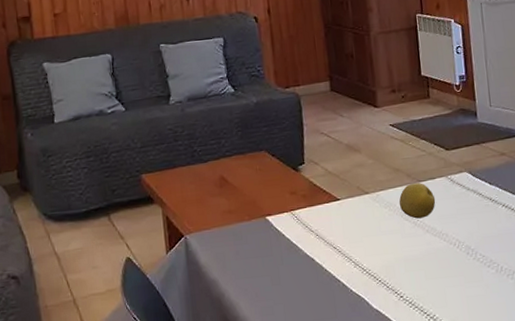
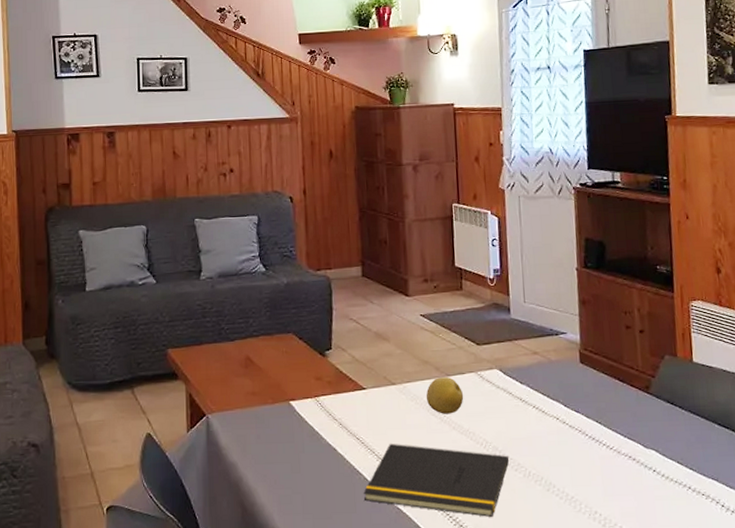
notepad: none [343,249,482,313] -> present [363,443,510,517]

